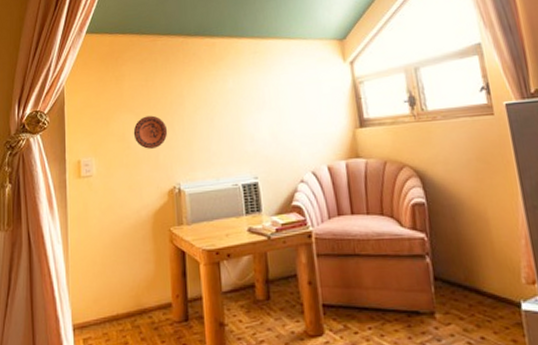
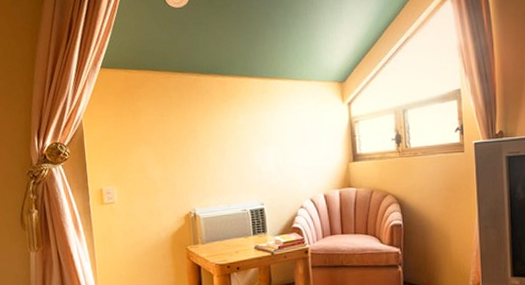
decorative plate: present [133,115,168,149] -> none [151,148,183,179]

